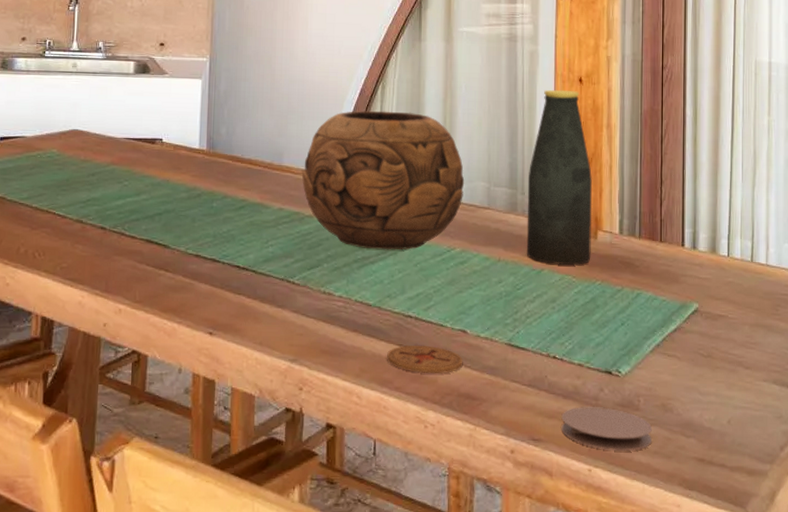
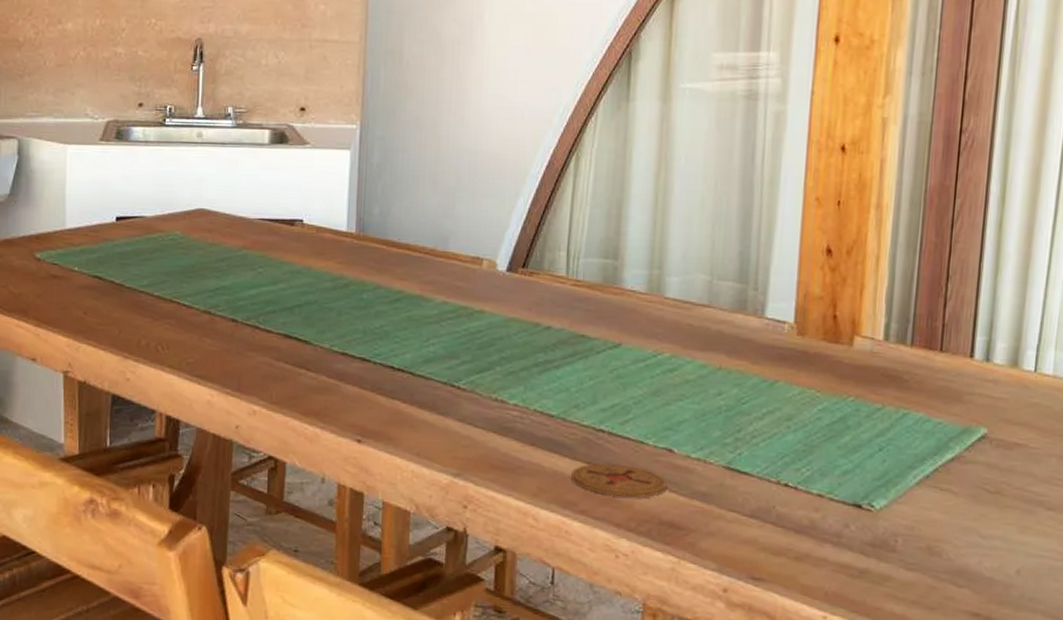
decorative bowl: present [302,110,465,250] -> none [472,187,679,353]
bottle: present [526,90,593,266] -> none [756,161,851,378]
coaster: present [561,407,652,451] -> none [790,544,911,599]

